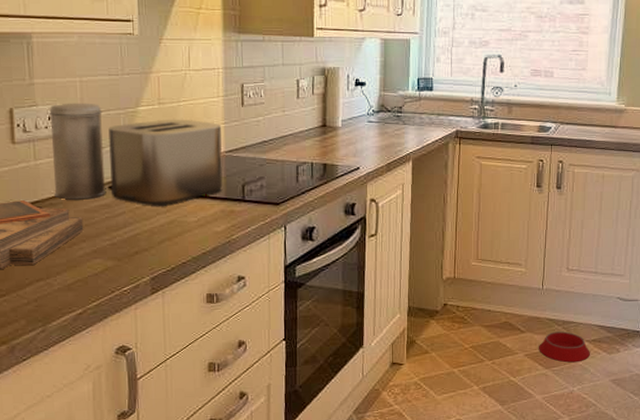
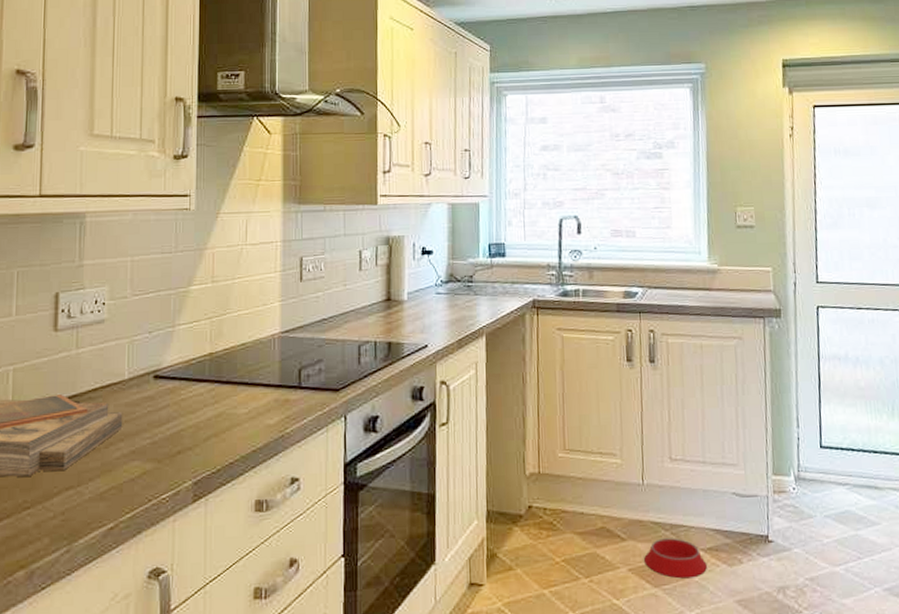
canister: present [48,103,106,200] -> none [94,283,152,393]
toaster: present [108,119,223,206] -> none [156,297,279,397]

